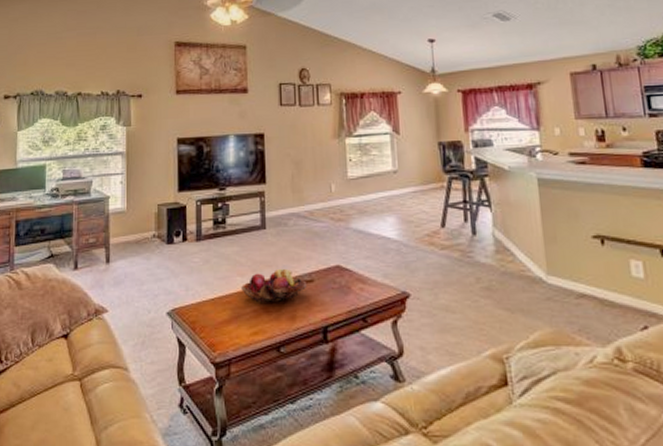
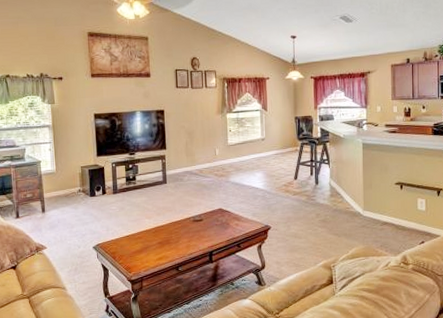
fruit basket: present [241,268,306,302] -> none [149,212,197,236]

